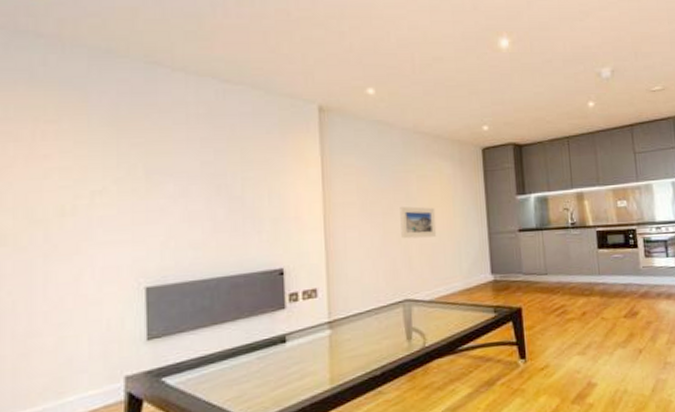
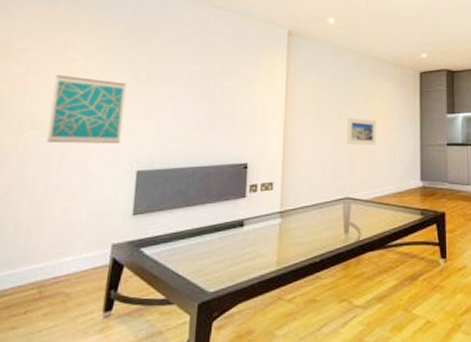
wall art: none [24,176,121,261] -> present [47,74,127,143]

